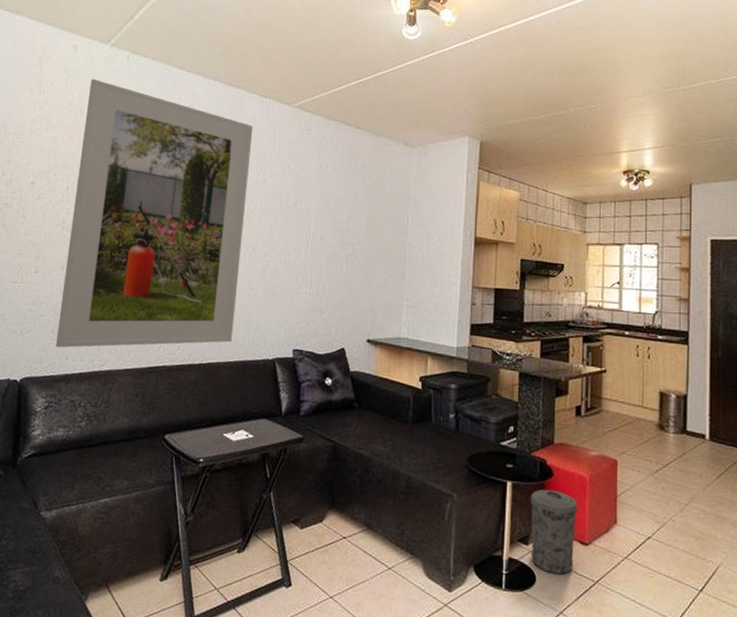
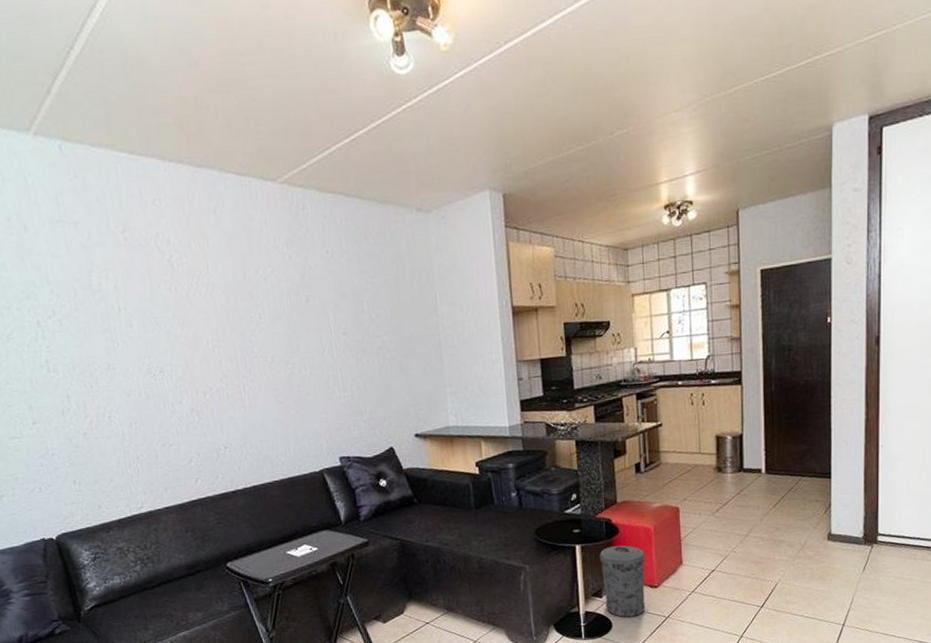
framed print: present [56,78,253,348] -> none [22,181,273,499]

